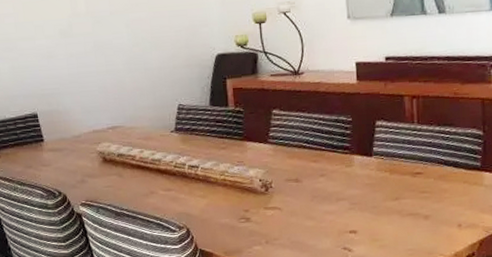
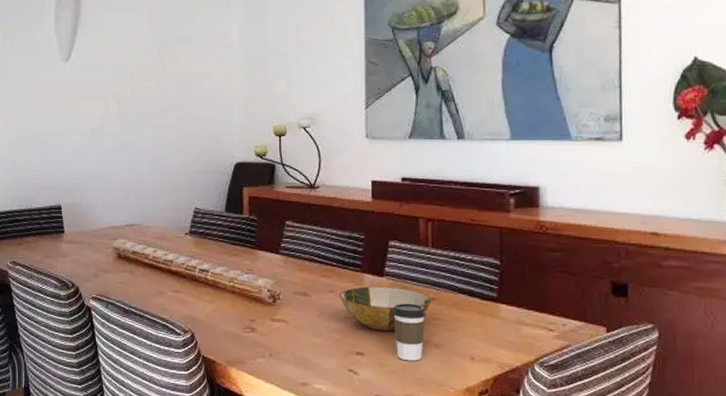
bowl: none [330,165,420,209] -> present [339,286,432,332]
coffee cup: none [383,179,415,234] -> present [393,303,426,361]

